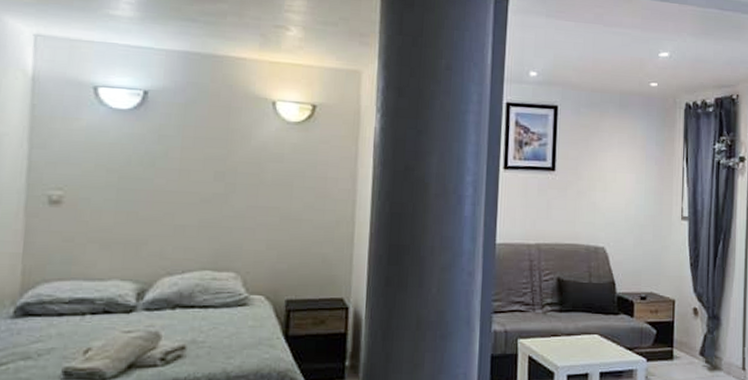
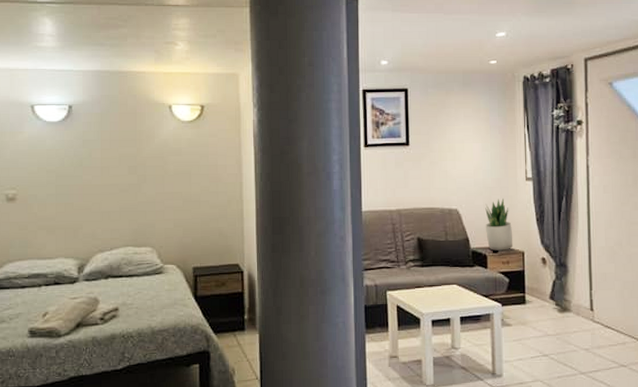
planter: none [633,238,664,298] -> present [485,199,513,251]

